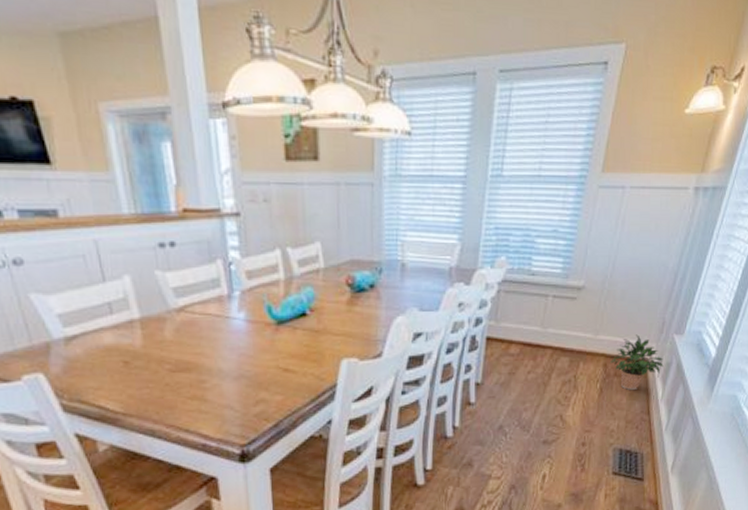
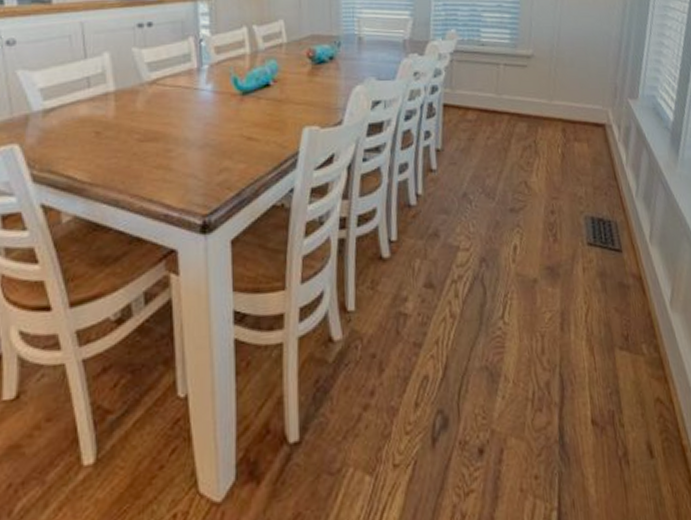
potted plant: present [609,334,664,390] -> none [567,99,623,155]

